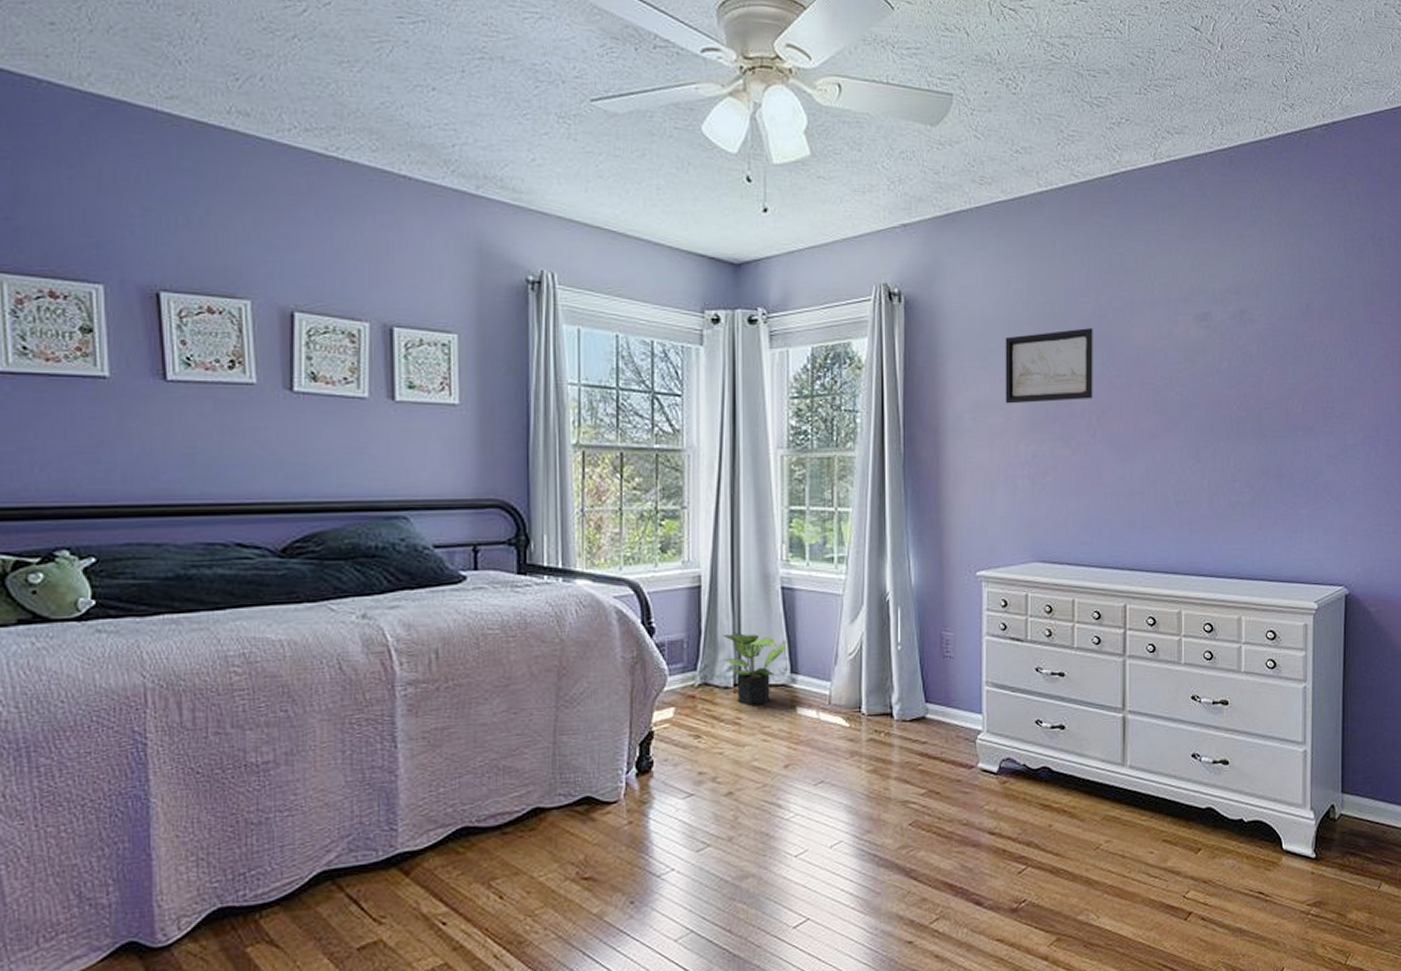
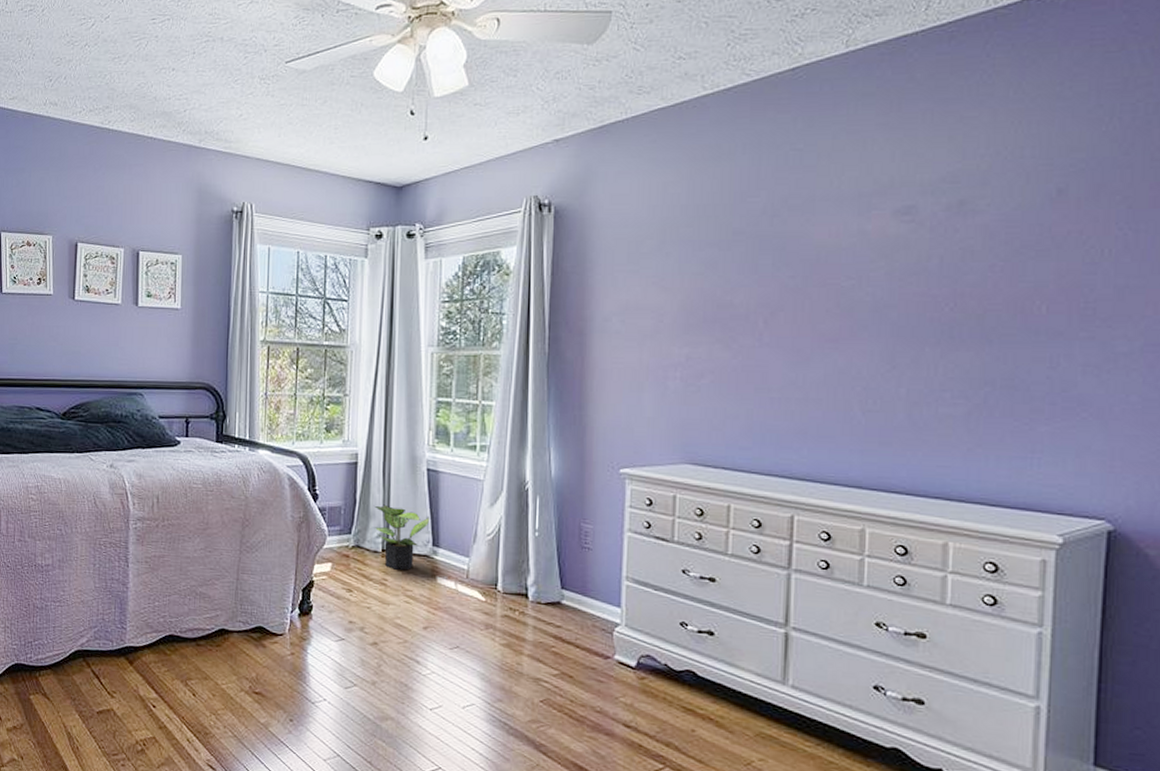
wall art: present [1005,328,1093,404] -> none [658,228,763,307]

